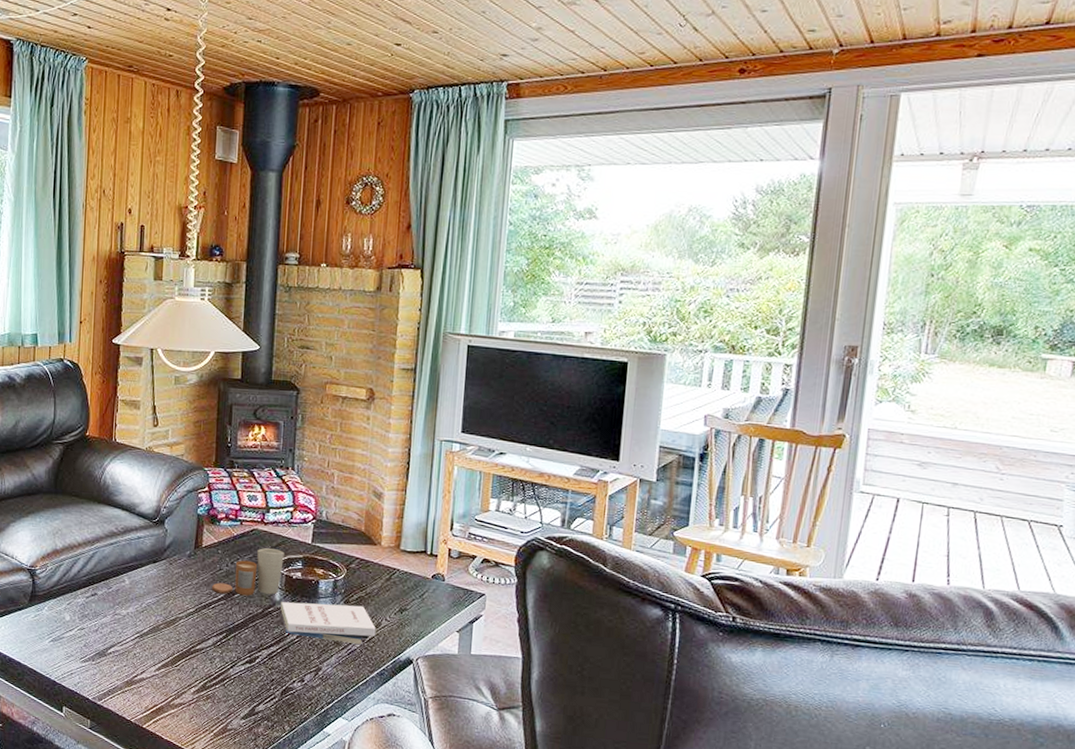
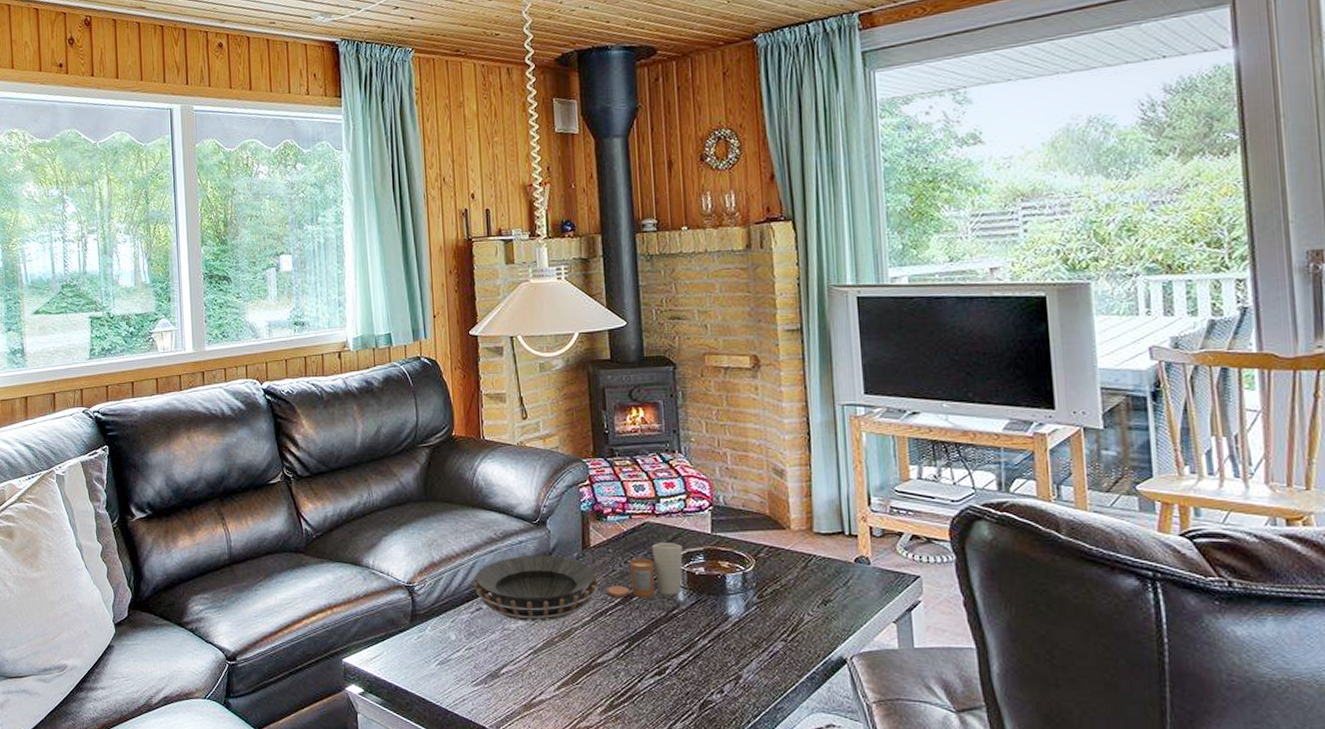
decorative bowl: none [92,550,207,611] -> present [473,555,599,622]
books: present [280,602,376,644] -> none [686,600,799,645]

